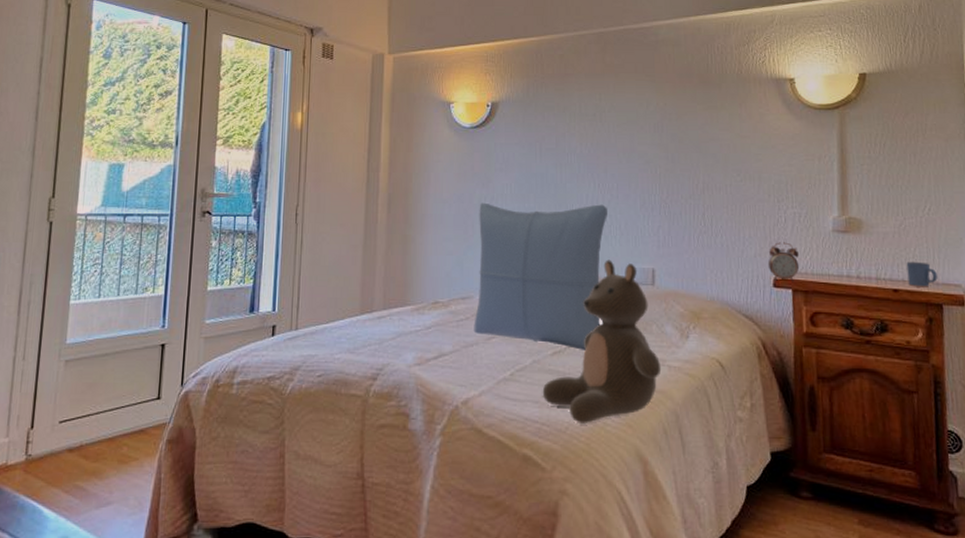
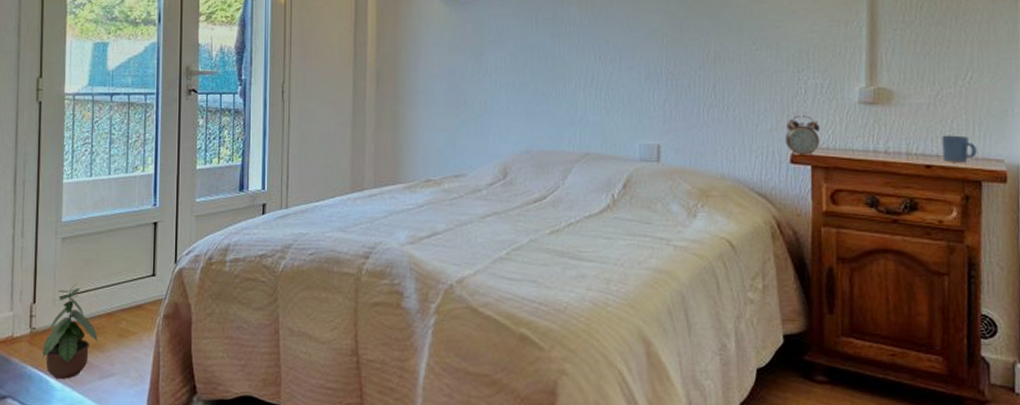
potted plant: none [36,407,97,508] -> present [42,283,98,379]
pillow: present [474,202,607,350] -> none [468,77,609,229]
stuffed bear: present [542,259,662,423] -> none [539,135,667,303]

